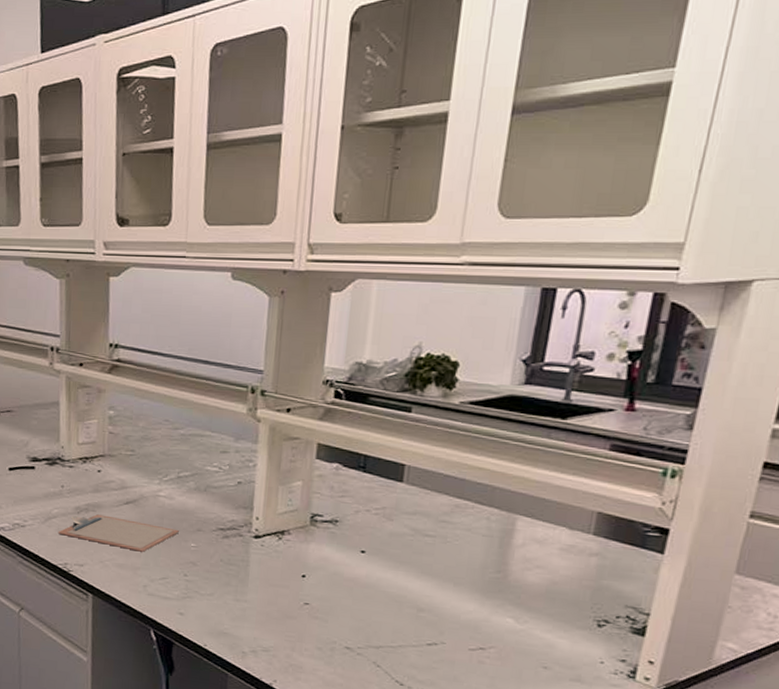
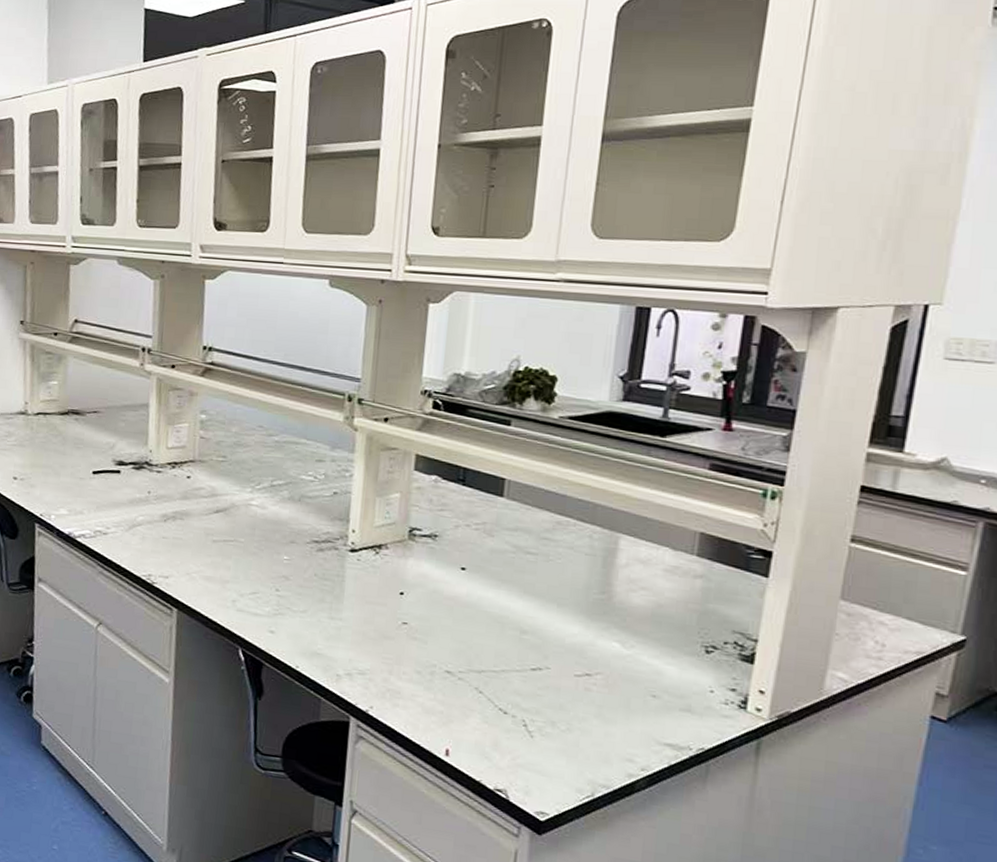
clipboard: present [57,514,179,552] -> none [142,523,271,564]

